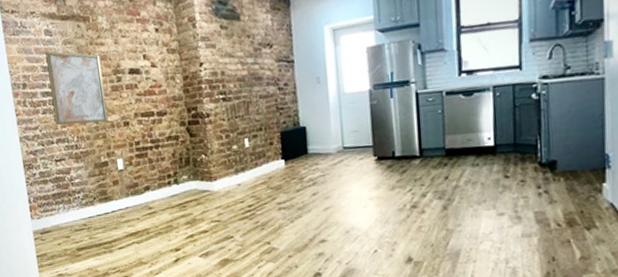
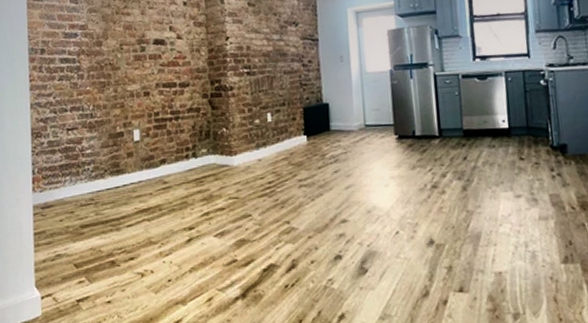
wall art: present [46,51,108,126] -> none [69,18,128,93]

